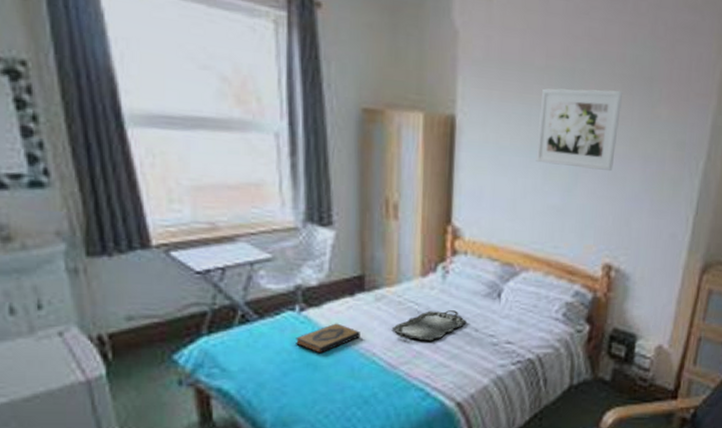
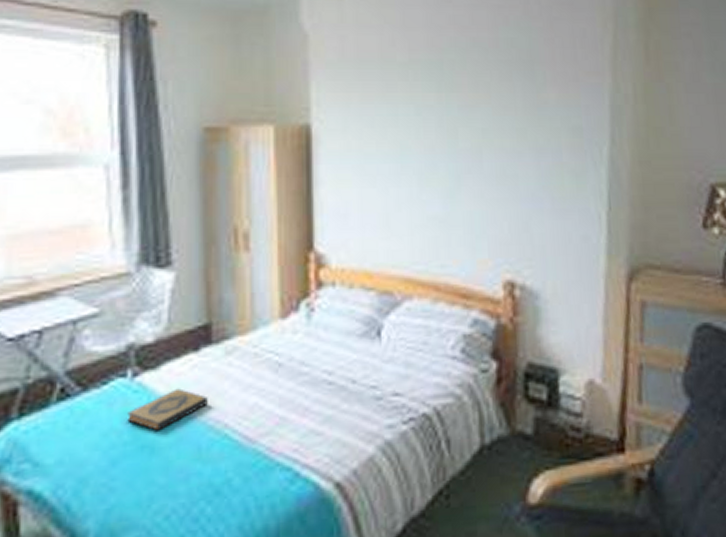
serving tray: present [391,310,467,341] -> none [247,358,341,402]
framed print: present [535,88,622,171] -> none [407,78,501,169]

